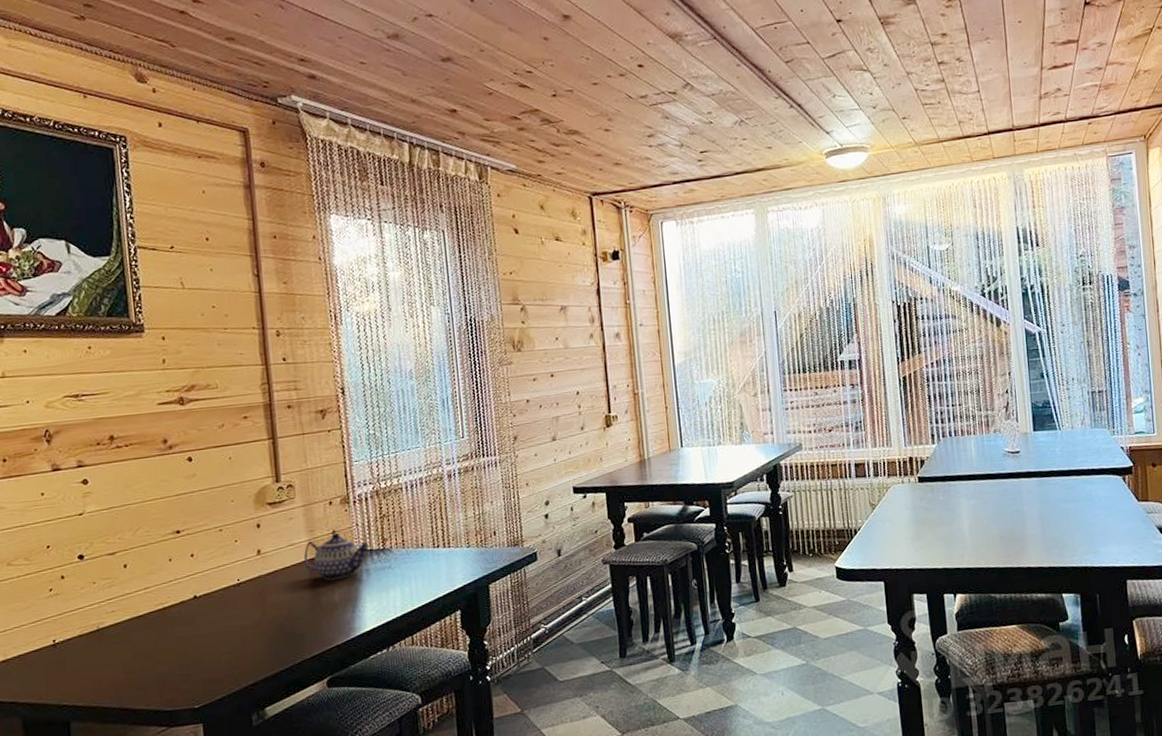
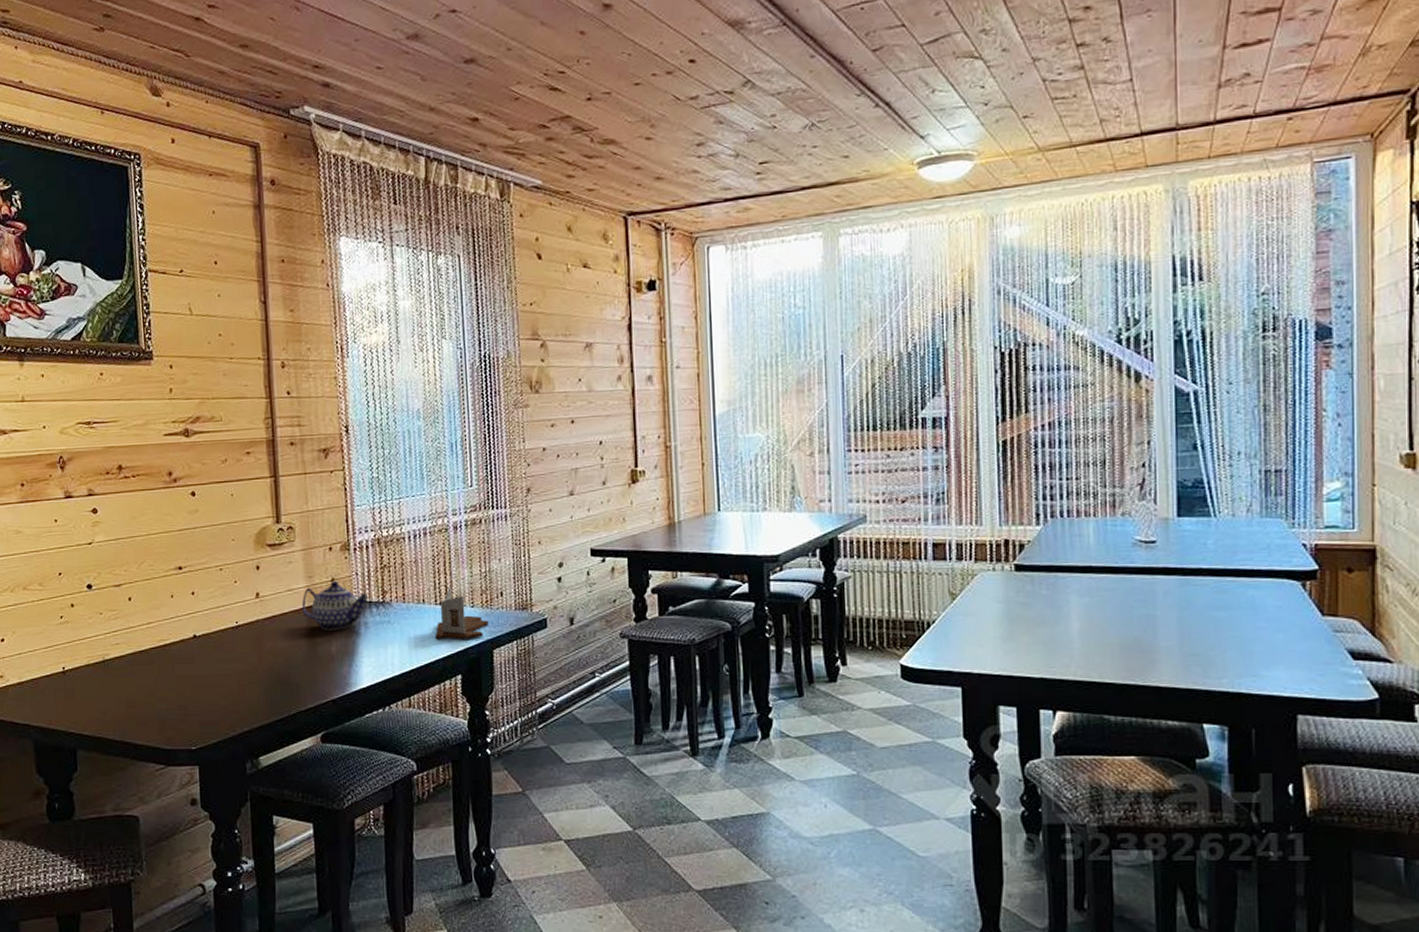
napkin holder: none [434,530,484,579] -> present [434,586,488,639]

